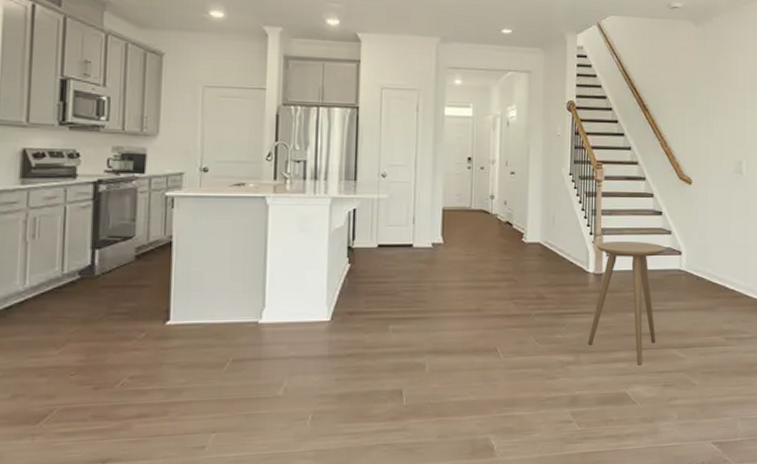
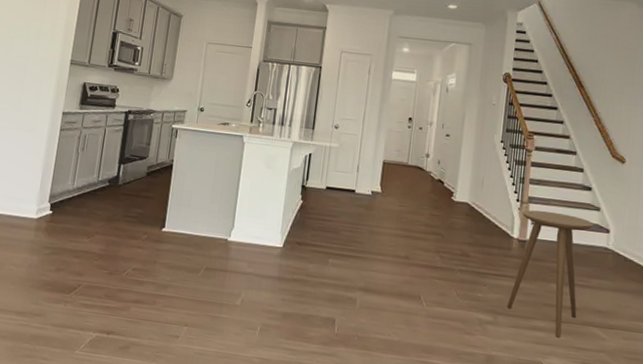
coffee maker: present [103,146,148,175] -> none [133,85,164,110]

